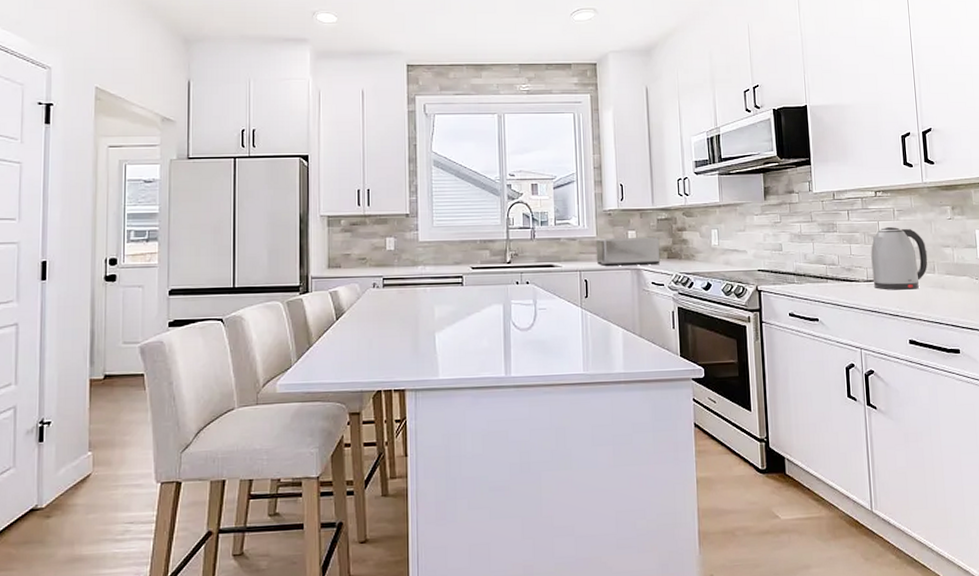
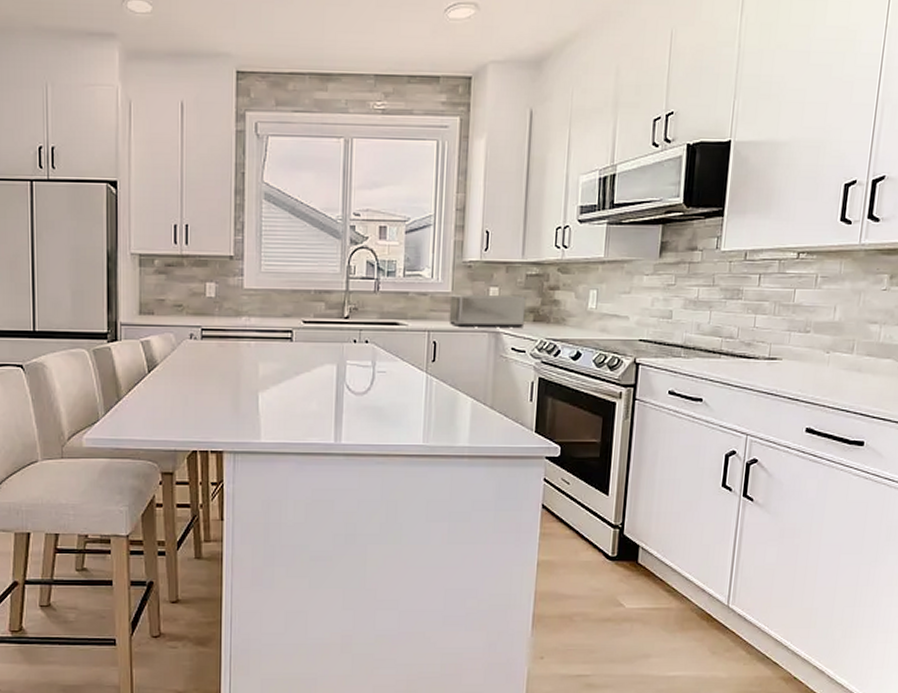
kettle: present [871,227,927,290] -> none [775,297,848,371]

